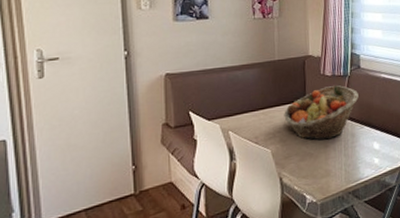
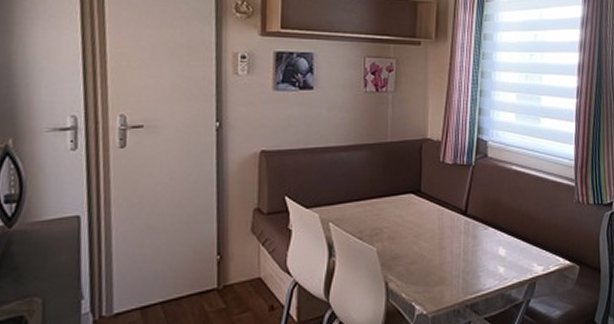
fruit basket: present [284,85,359,141] -> none [394,176,484,241]

